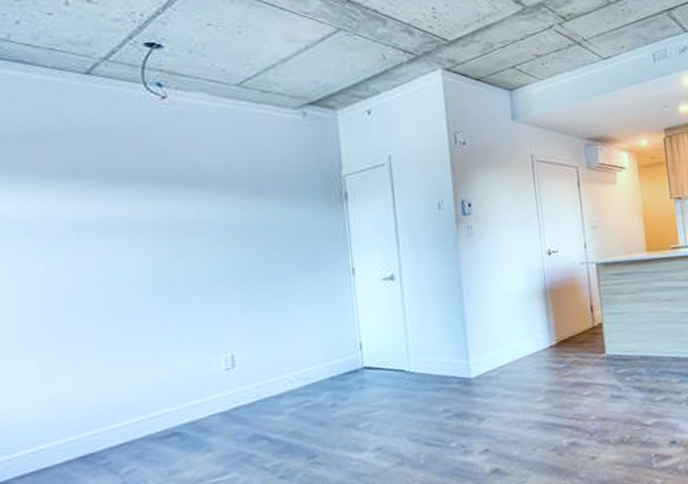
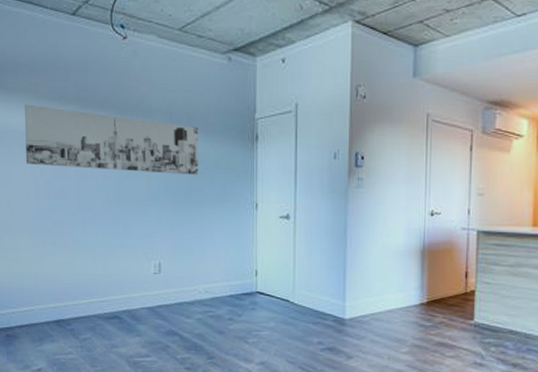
wall art: none [17,184,277,260] -> present [25,104,199,175]

